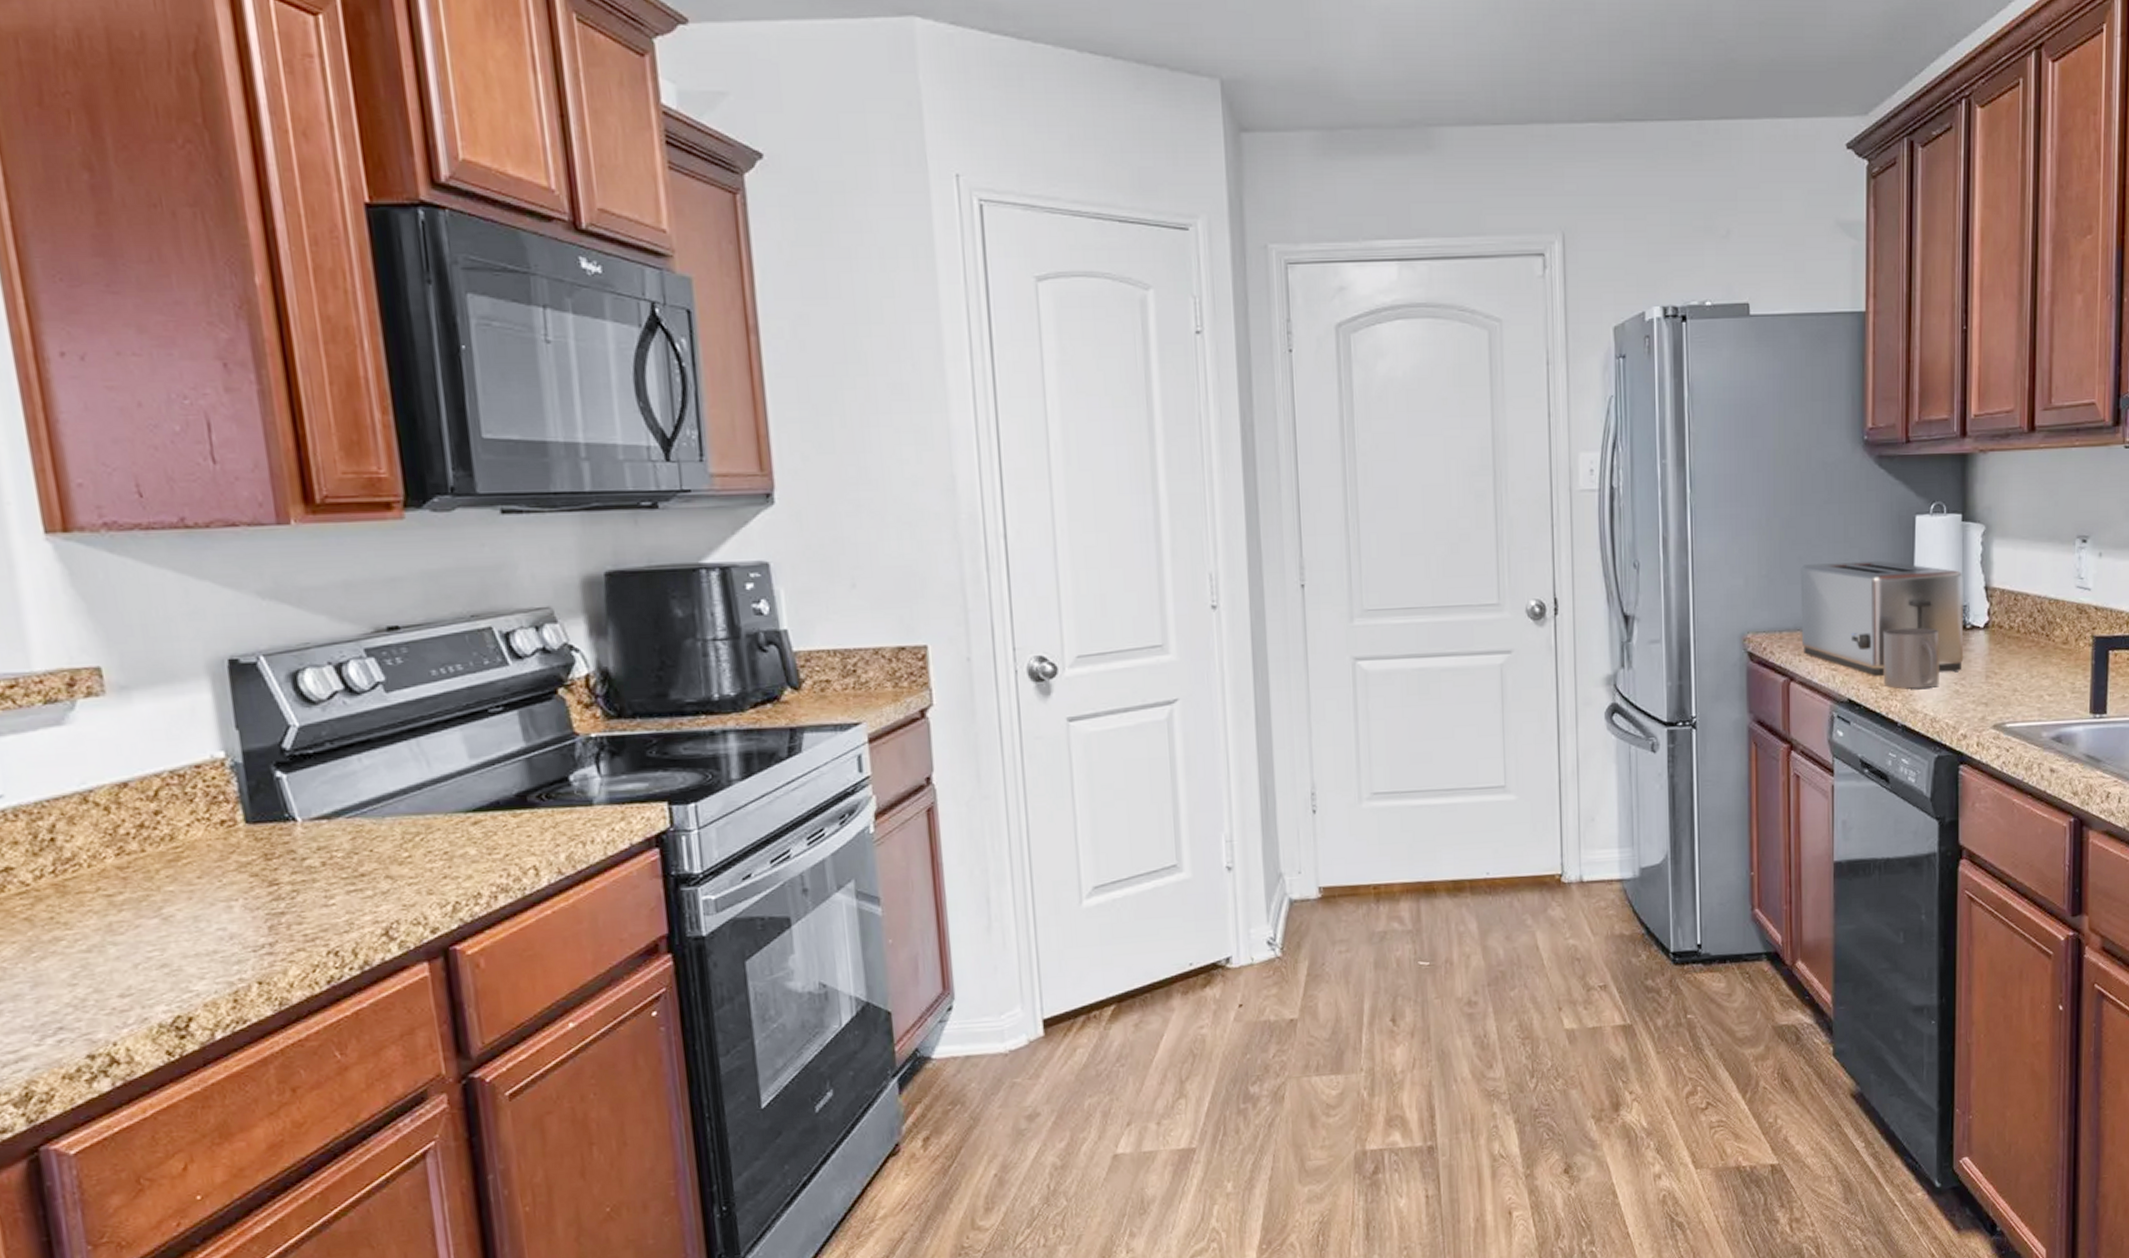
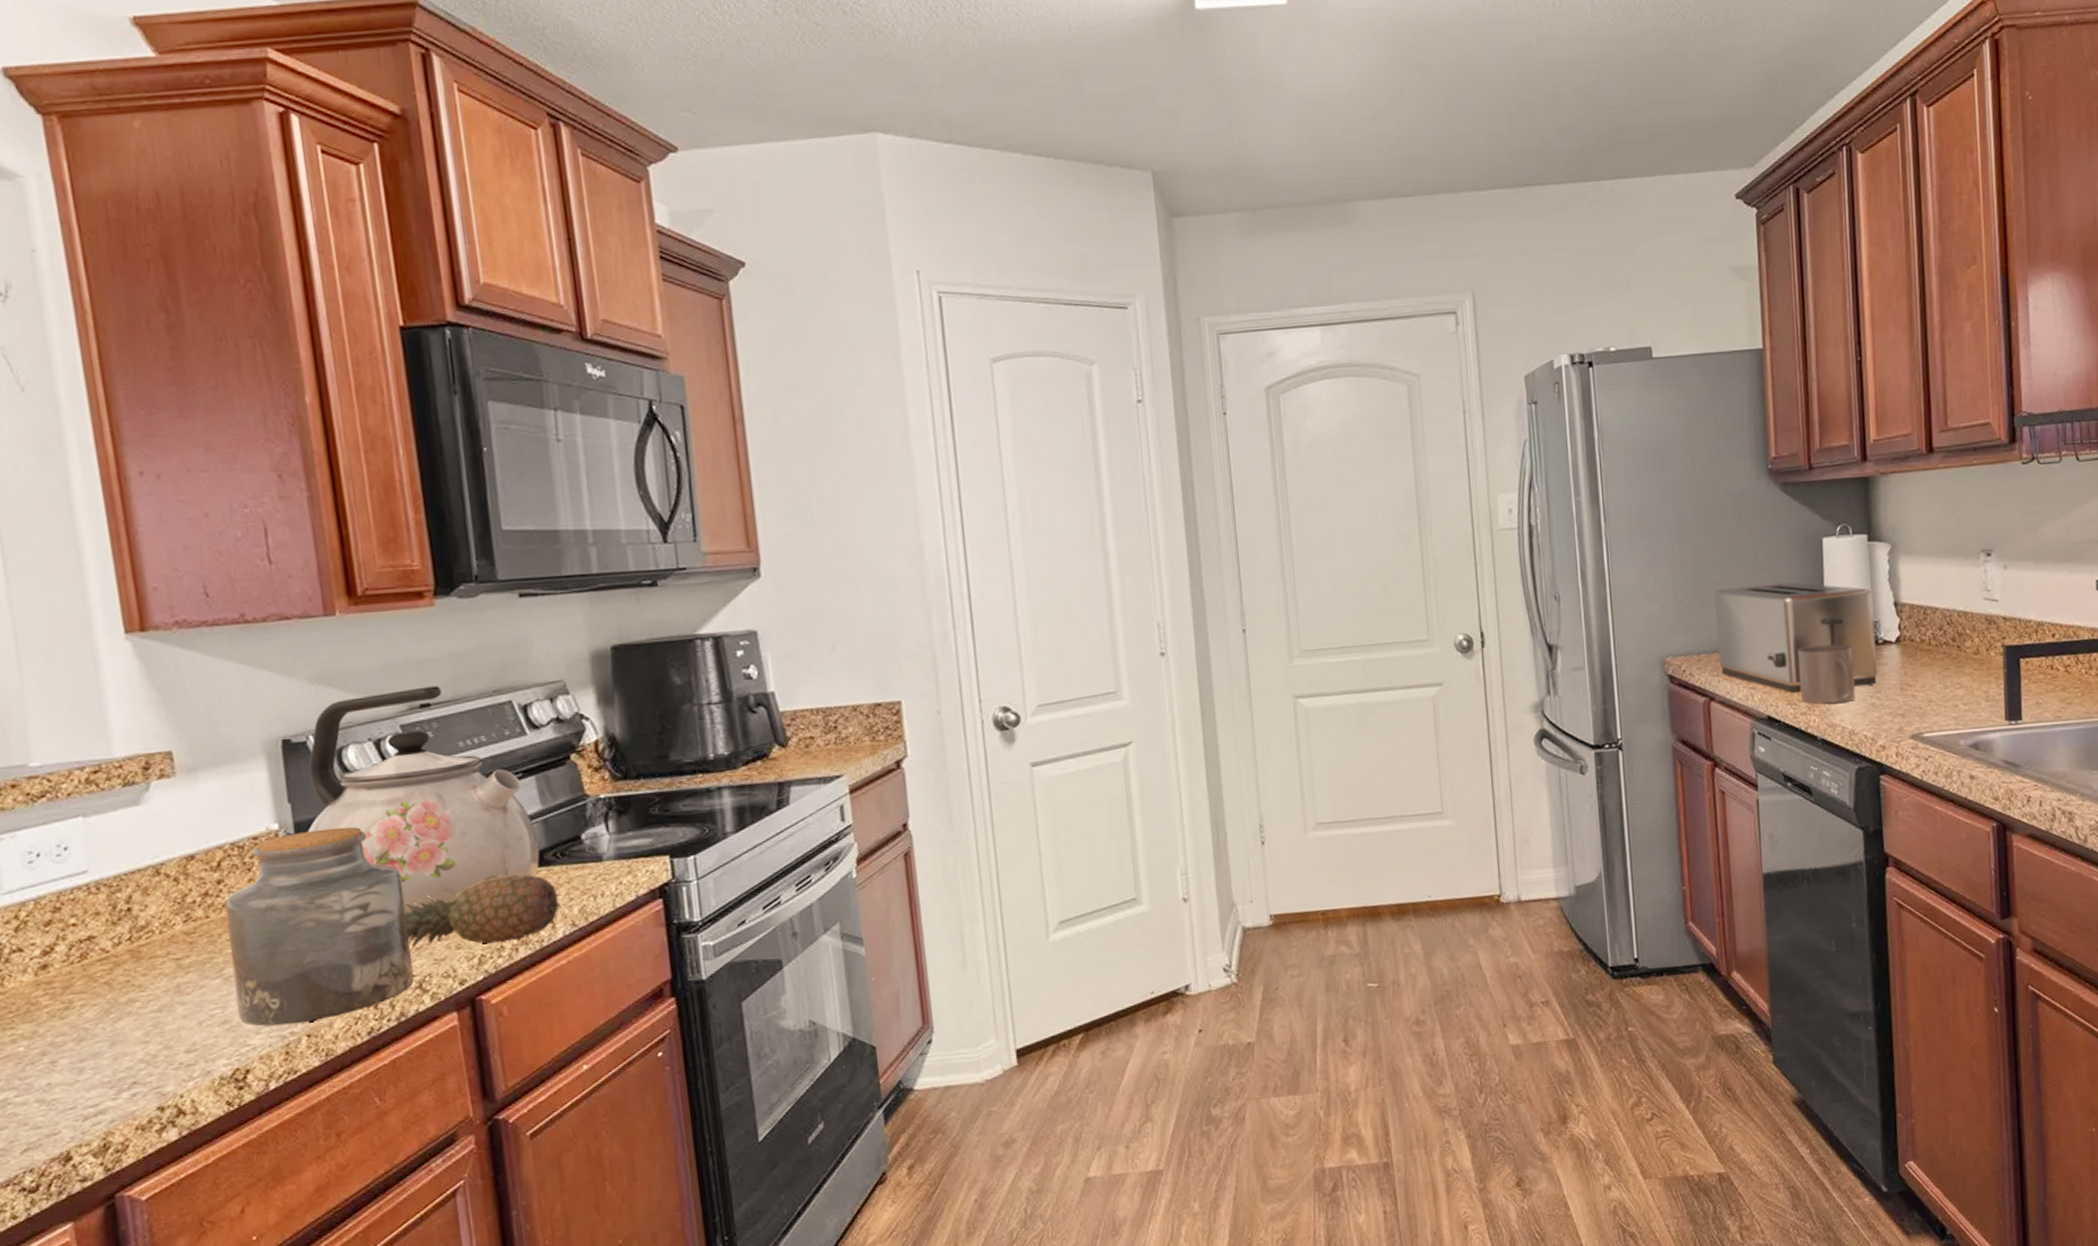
jar: none [163,757,380,972] -> present [225,826,414,1027]
kettle: none [258,607,523,854] -> present [307,686,540,913]
fruit: none [367,815,546,893] -> present [403,873,561,949]

